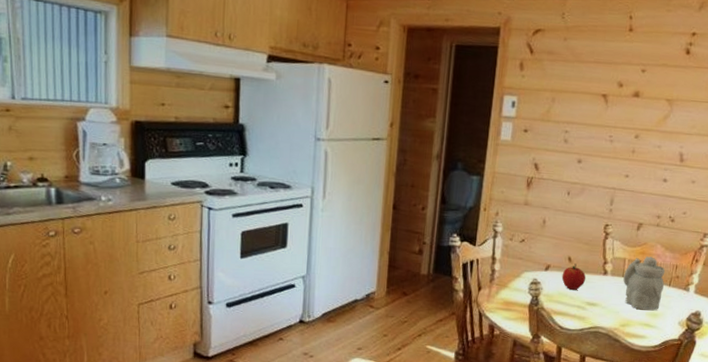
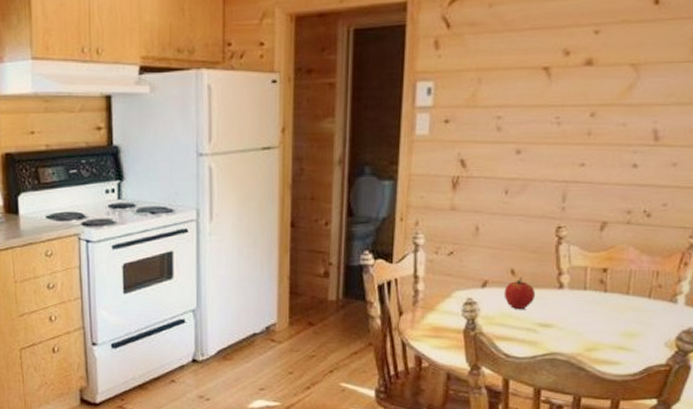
teapot: present [623,256,666,310] -> none [585,262,643,329]

